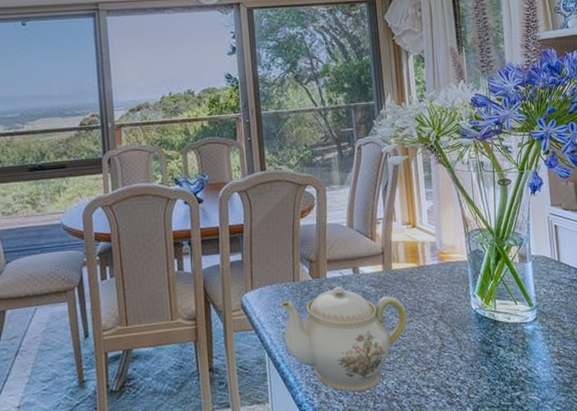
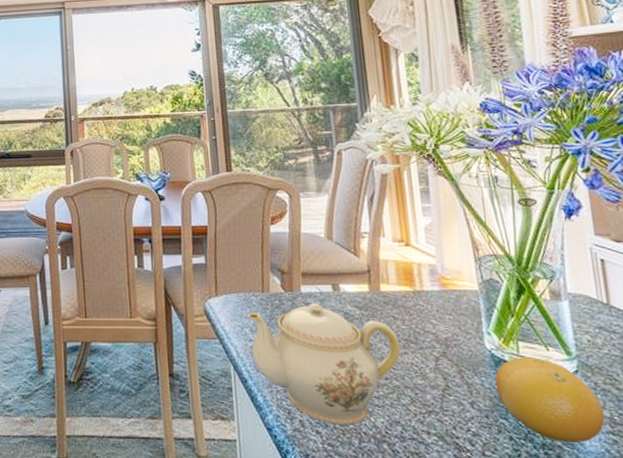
fruit: none [478,311,554,377] -> present [495,357,605,443]

